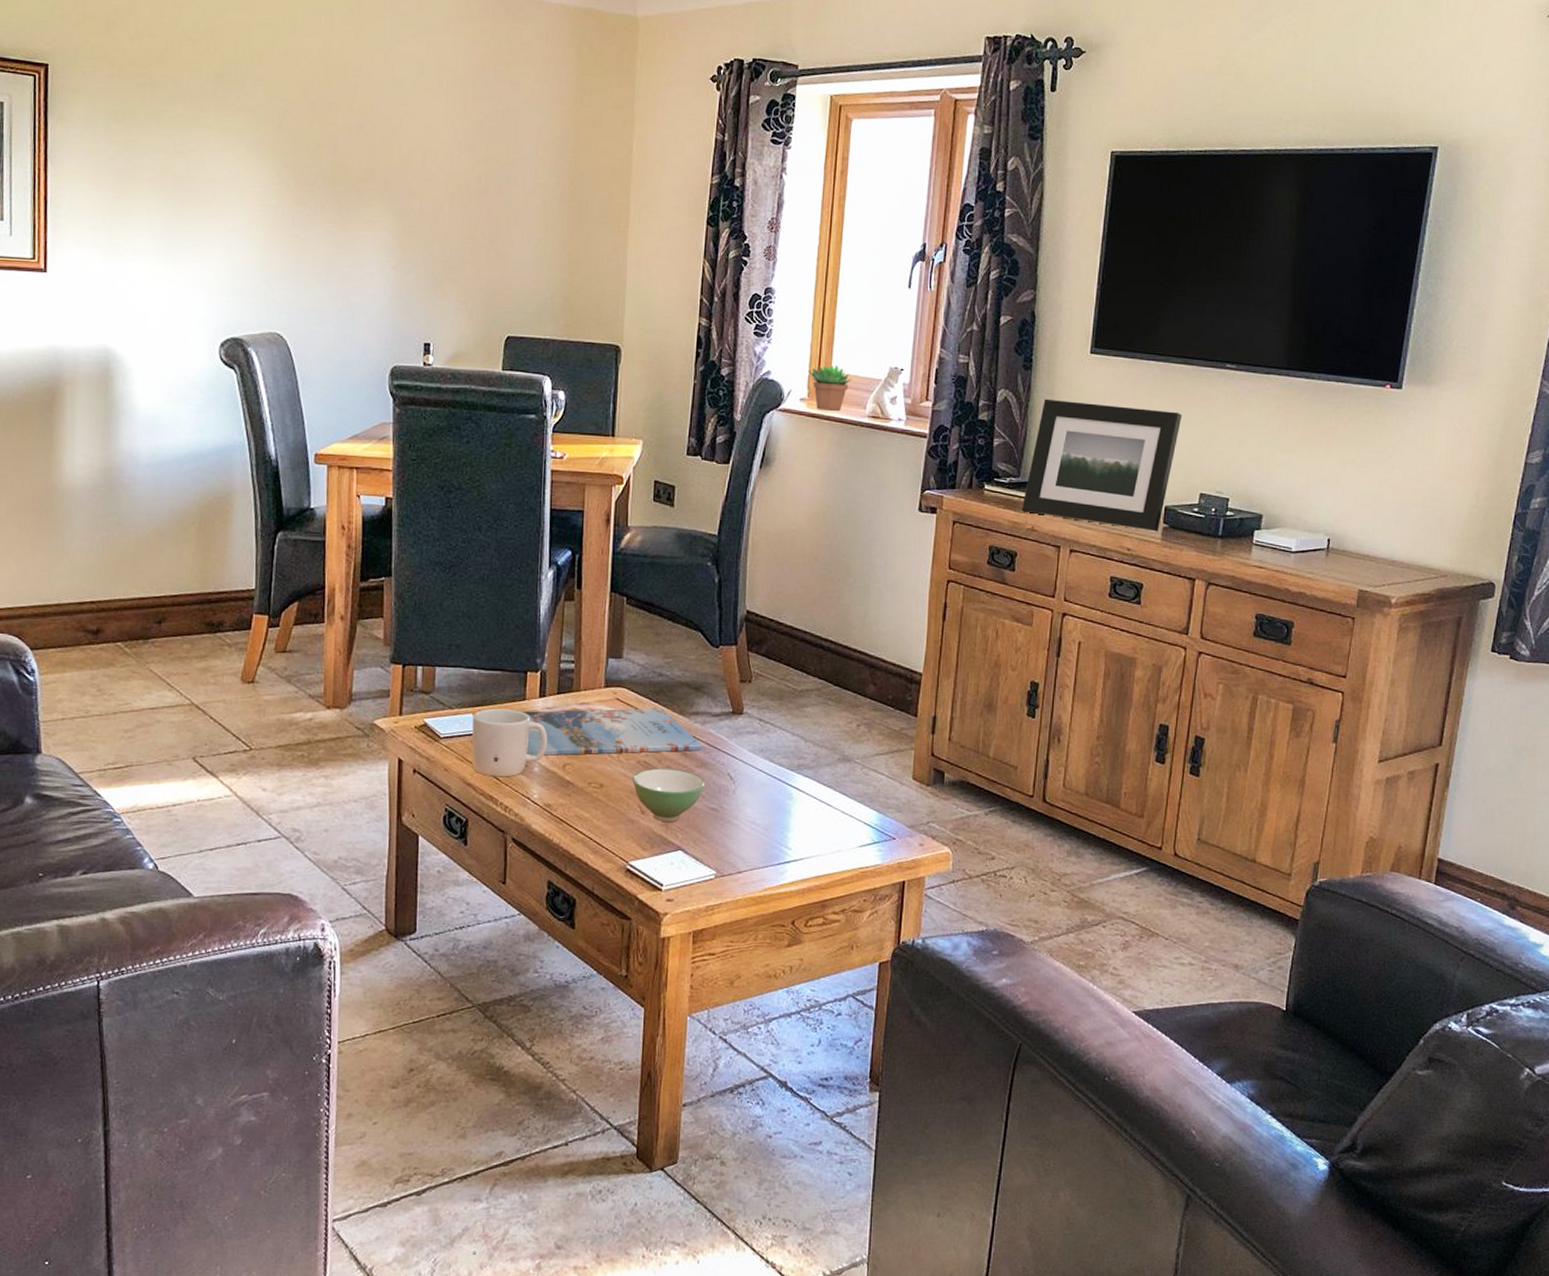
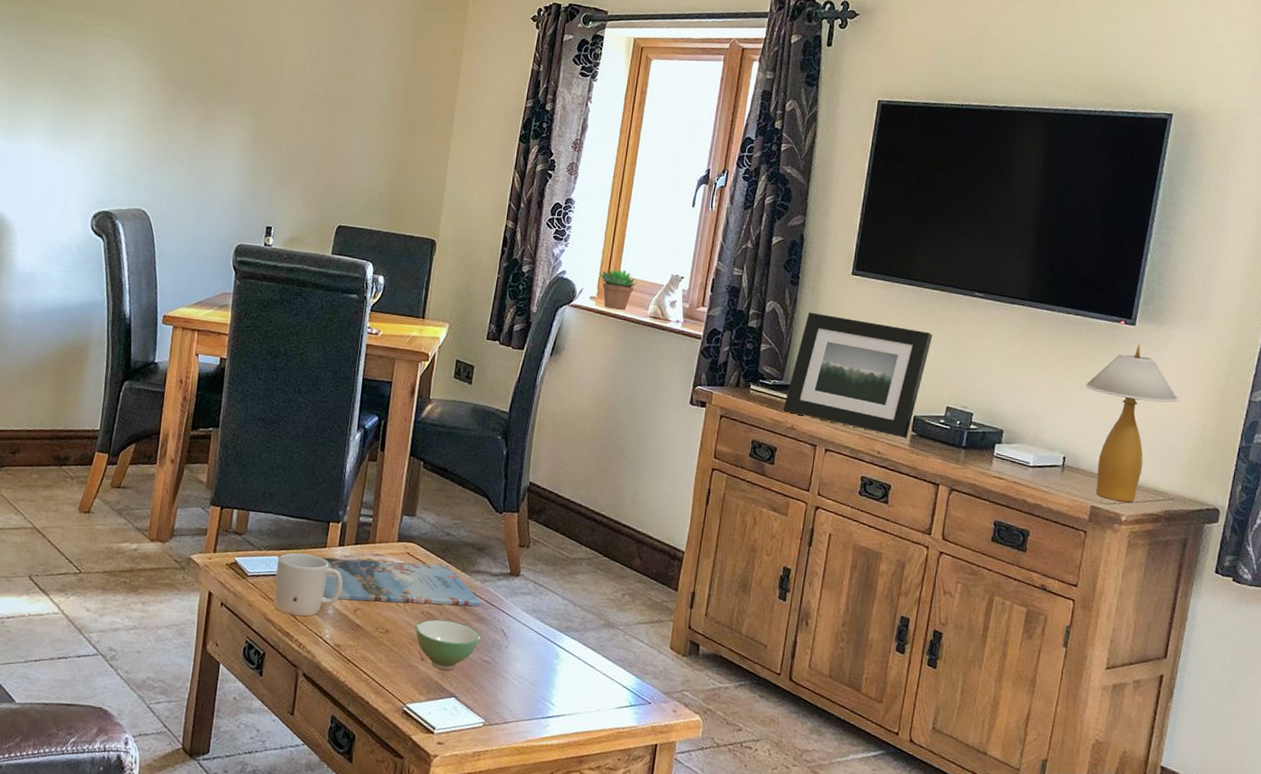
table lamp: none [1349,408,1450,583] -> present [1085,343,1179,503]

